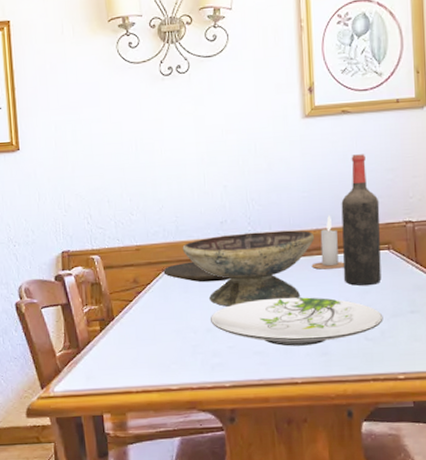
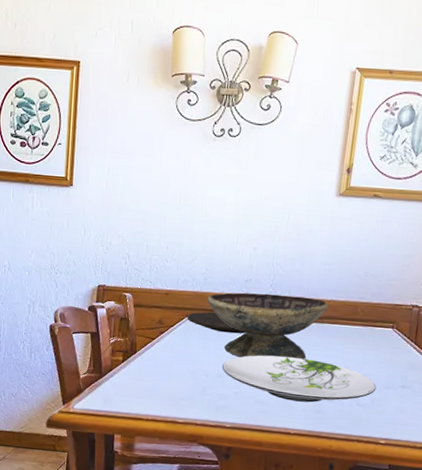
candle: present [311,215,344,270] -> none [320,289,350,339]
wine bottle: present [341,154,382,286] -> none [347,237,393,358]

